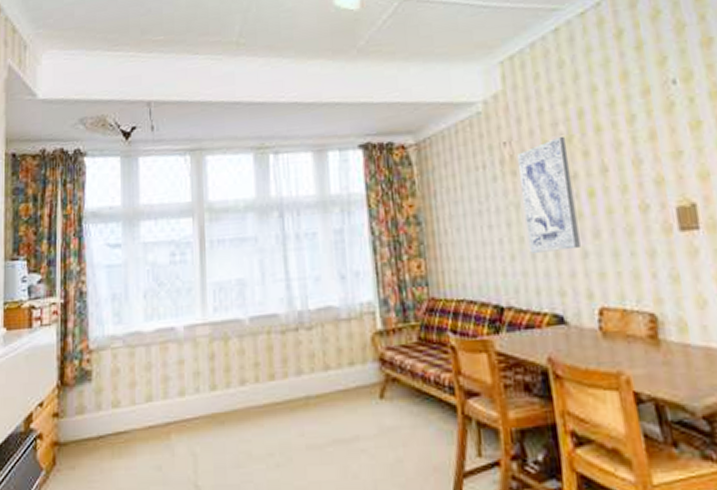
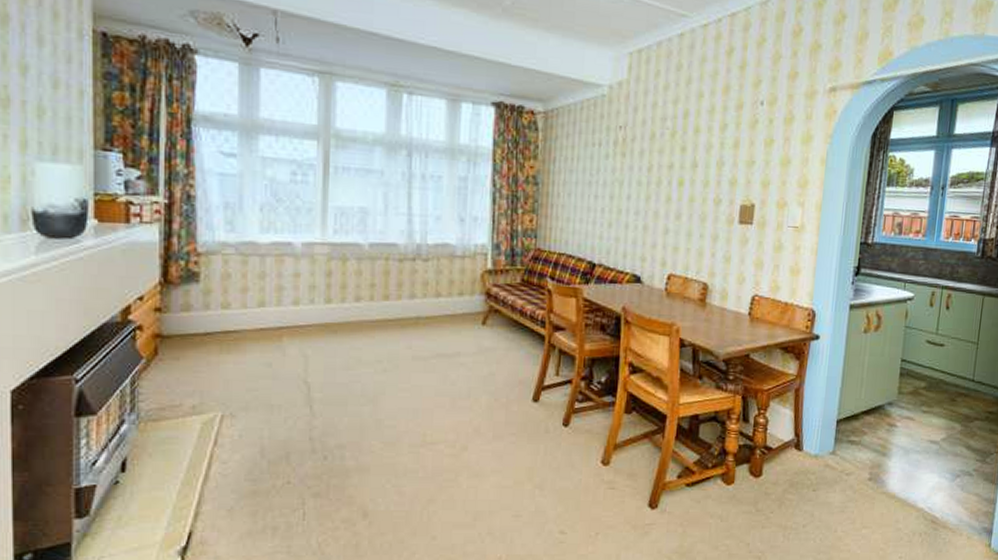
wall art: present [516,136,580,253] -> none [624,130,671,226]

